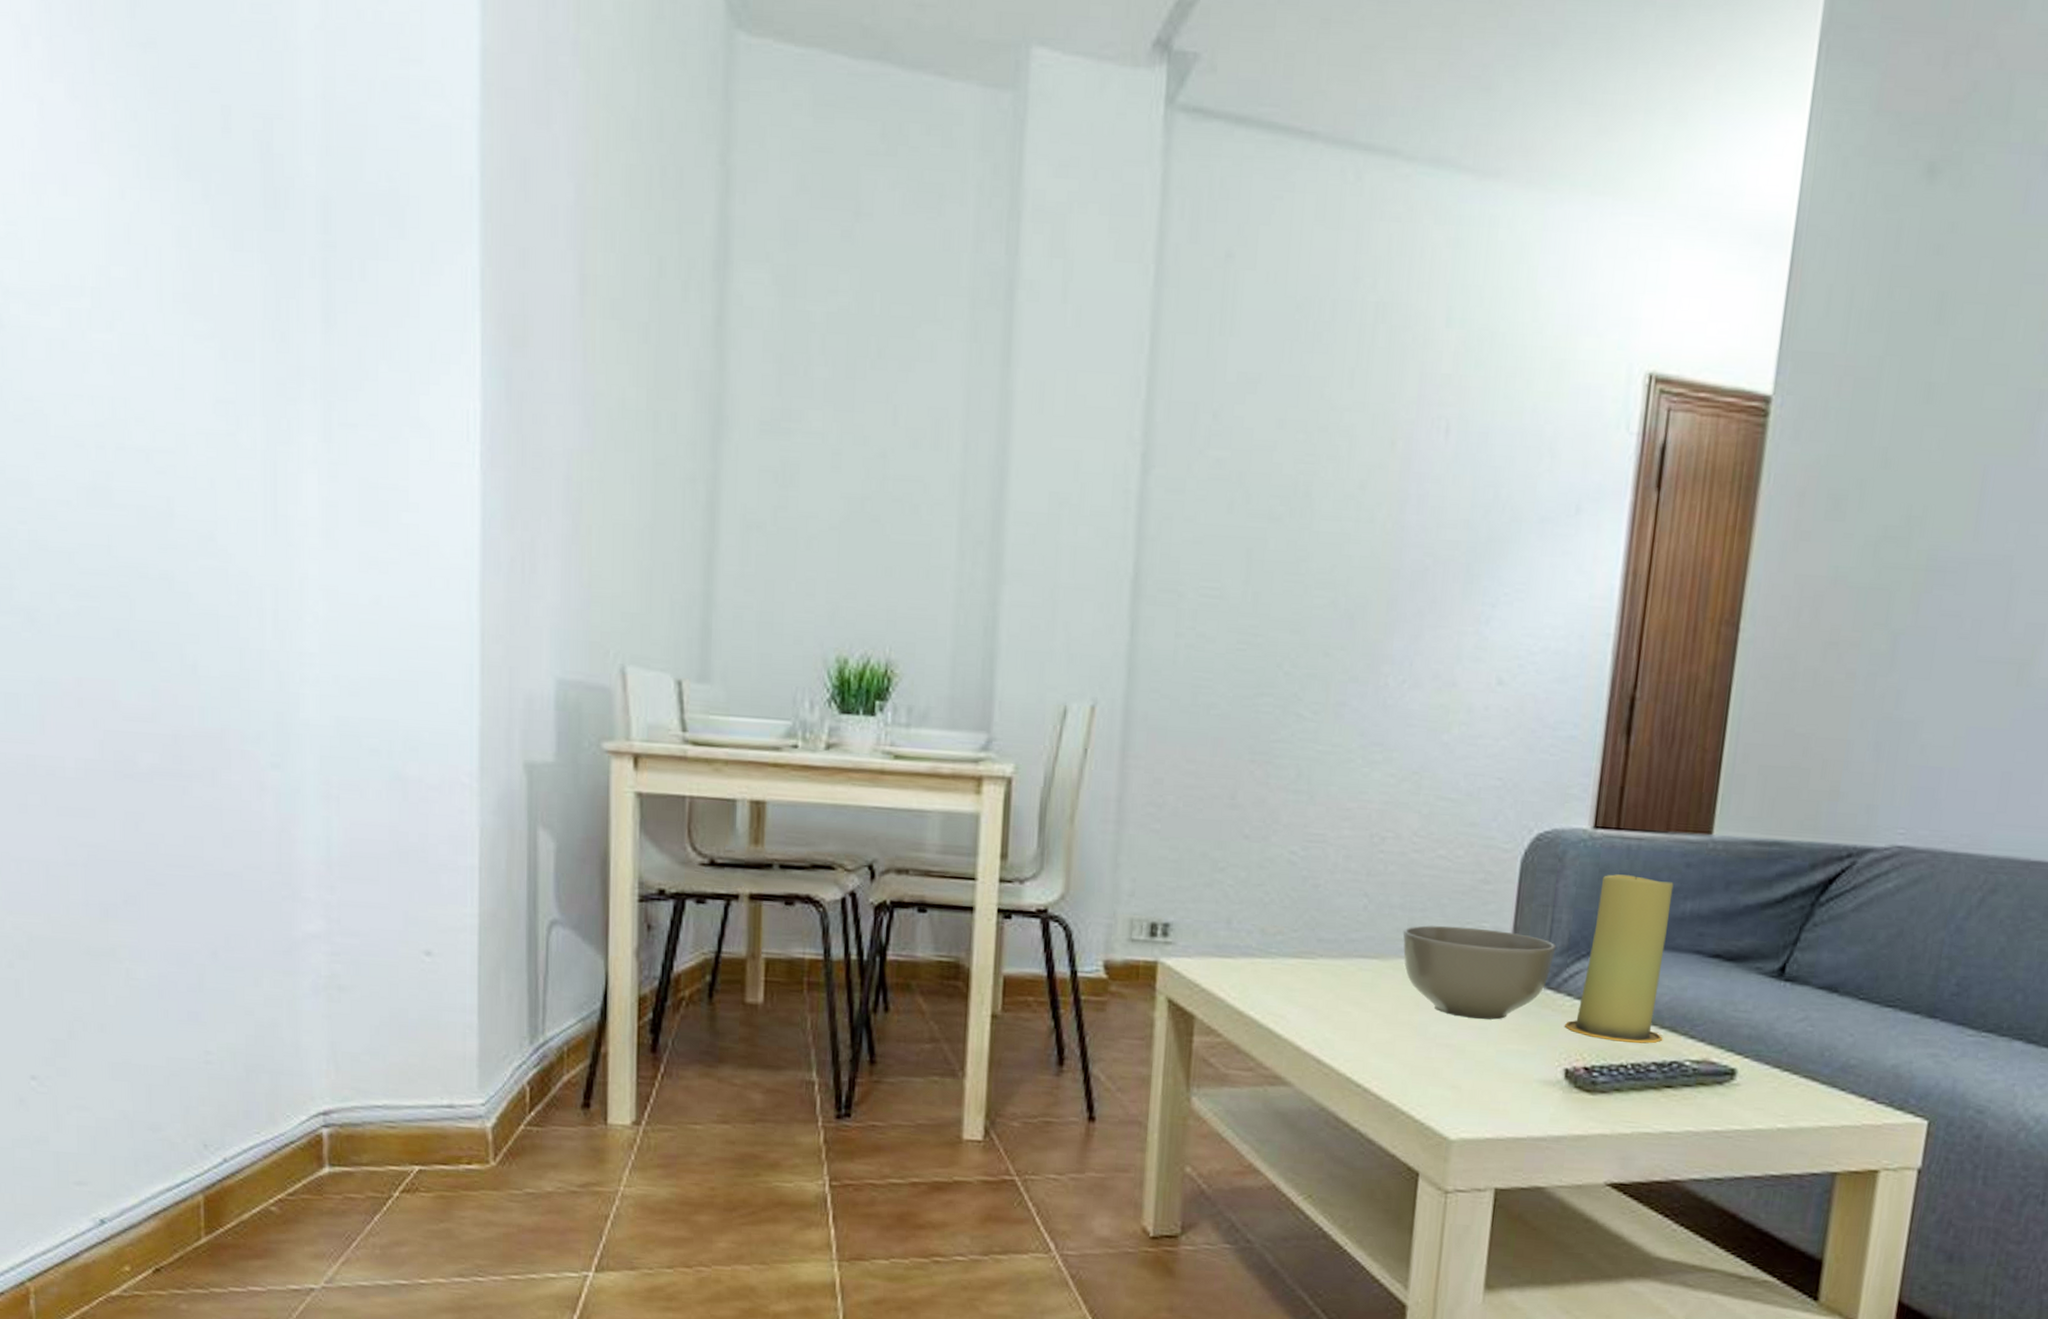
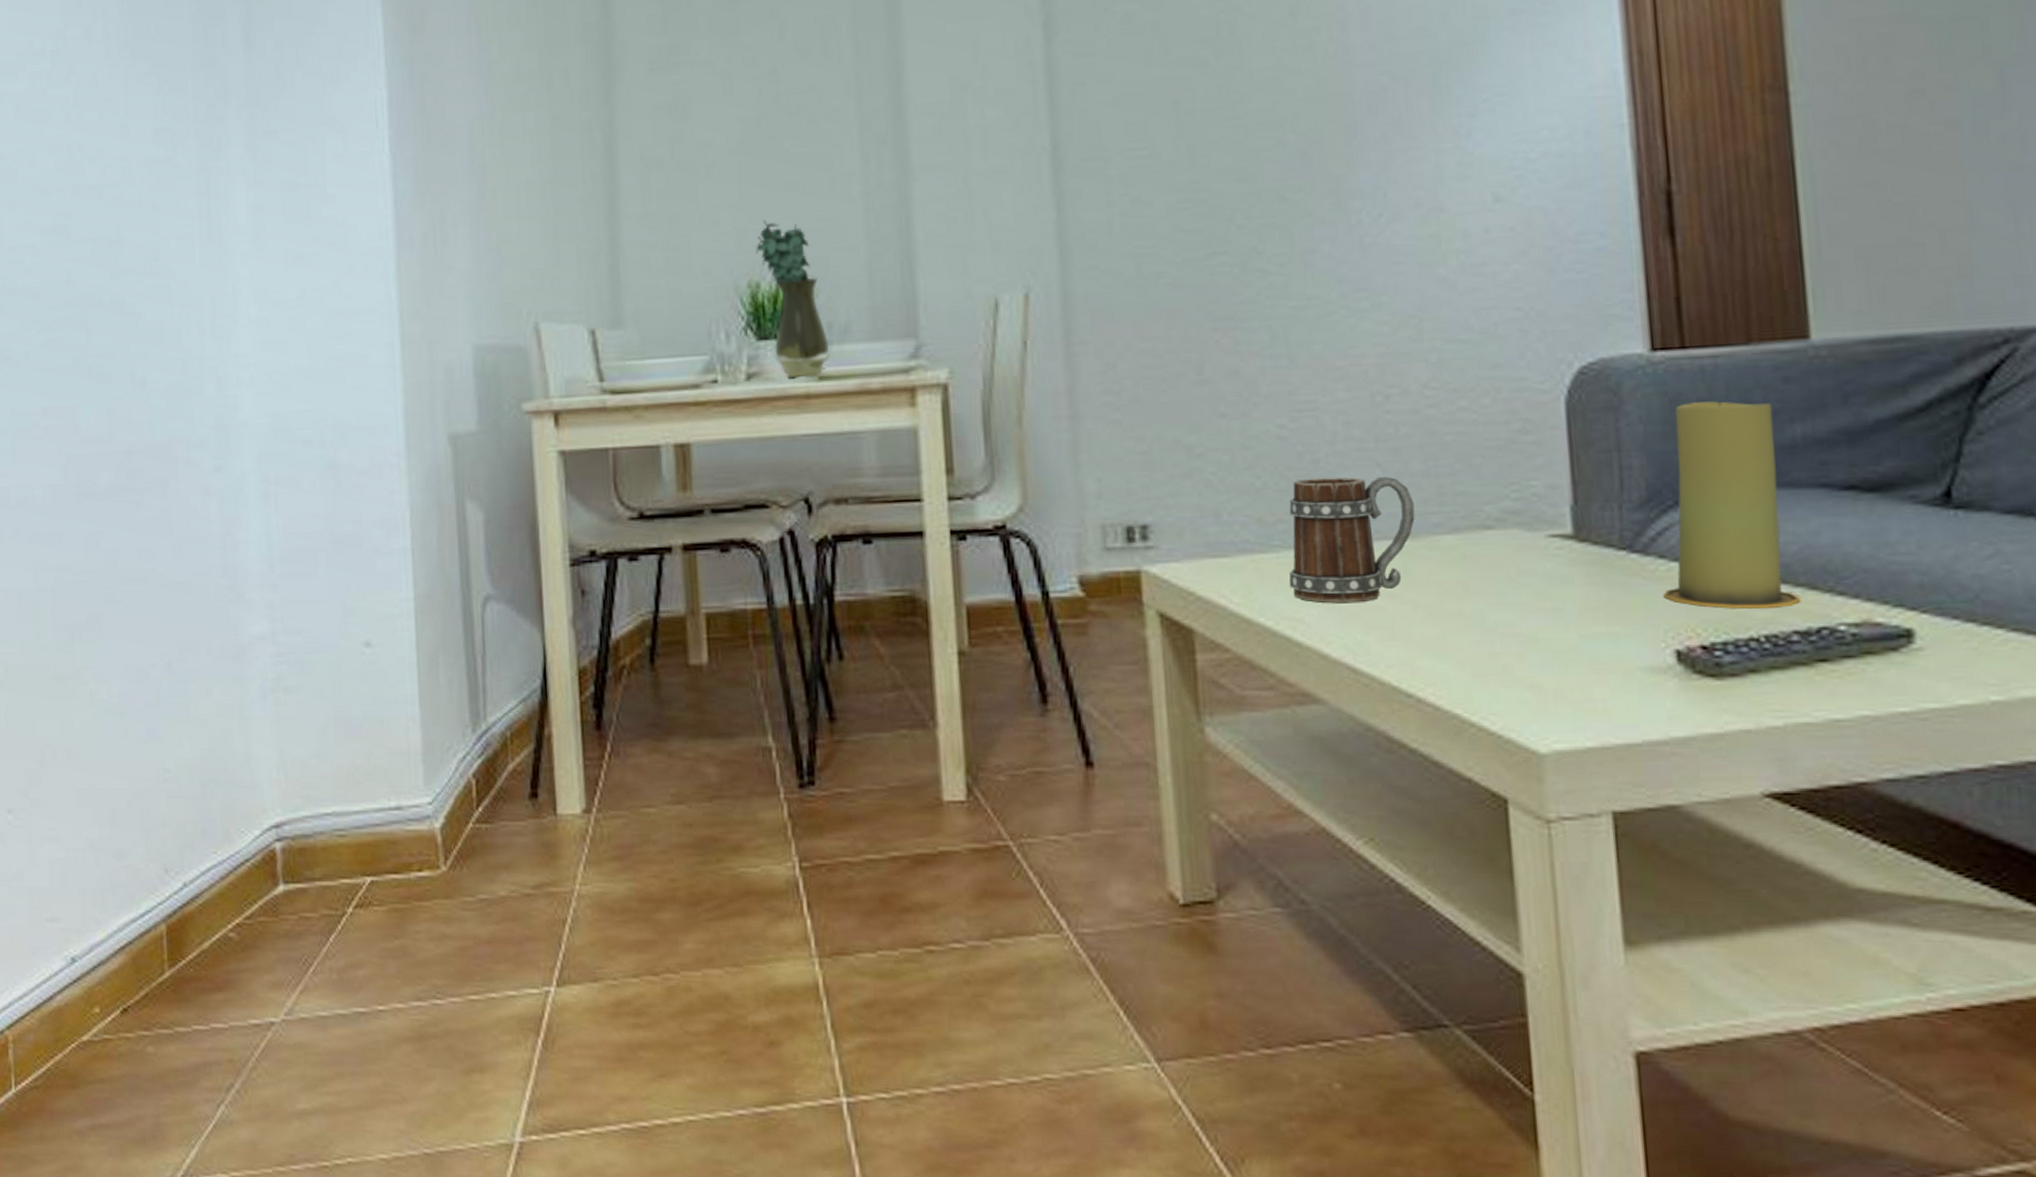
vase: none [847,599,908,755] -> present [756,220,830,379]
mug: none [1278,899,1389,1007] -> present [1289,476,1415,604]
bowl: present [1402,925,1556,1020] -> none [1431,488,1633,599]

